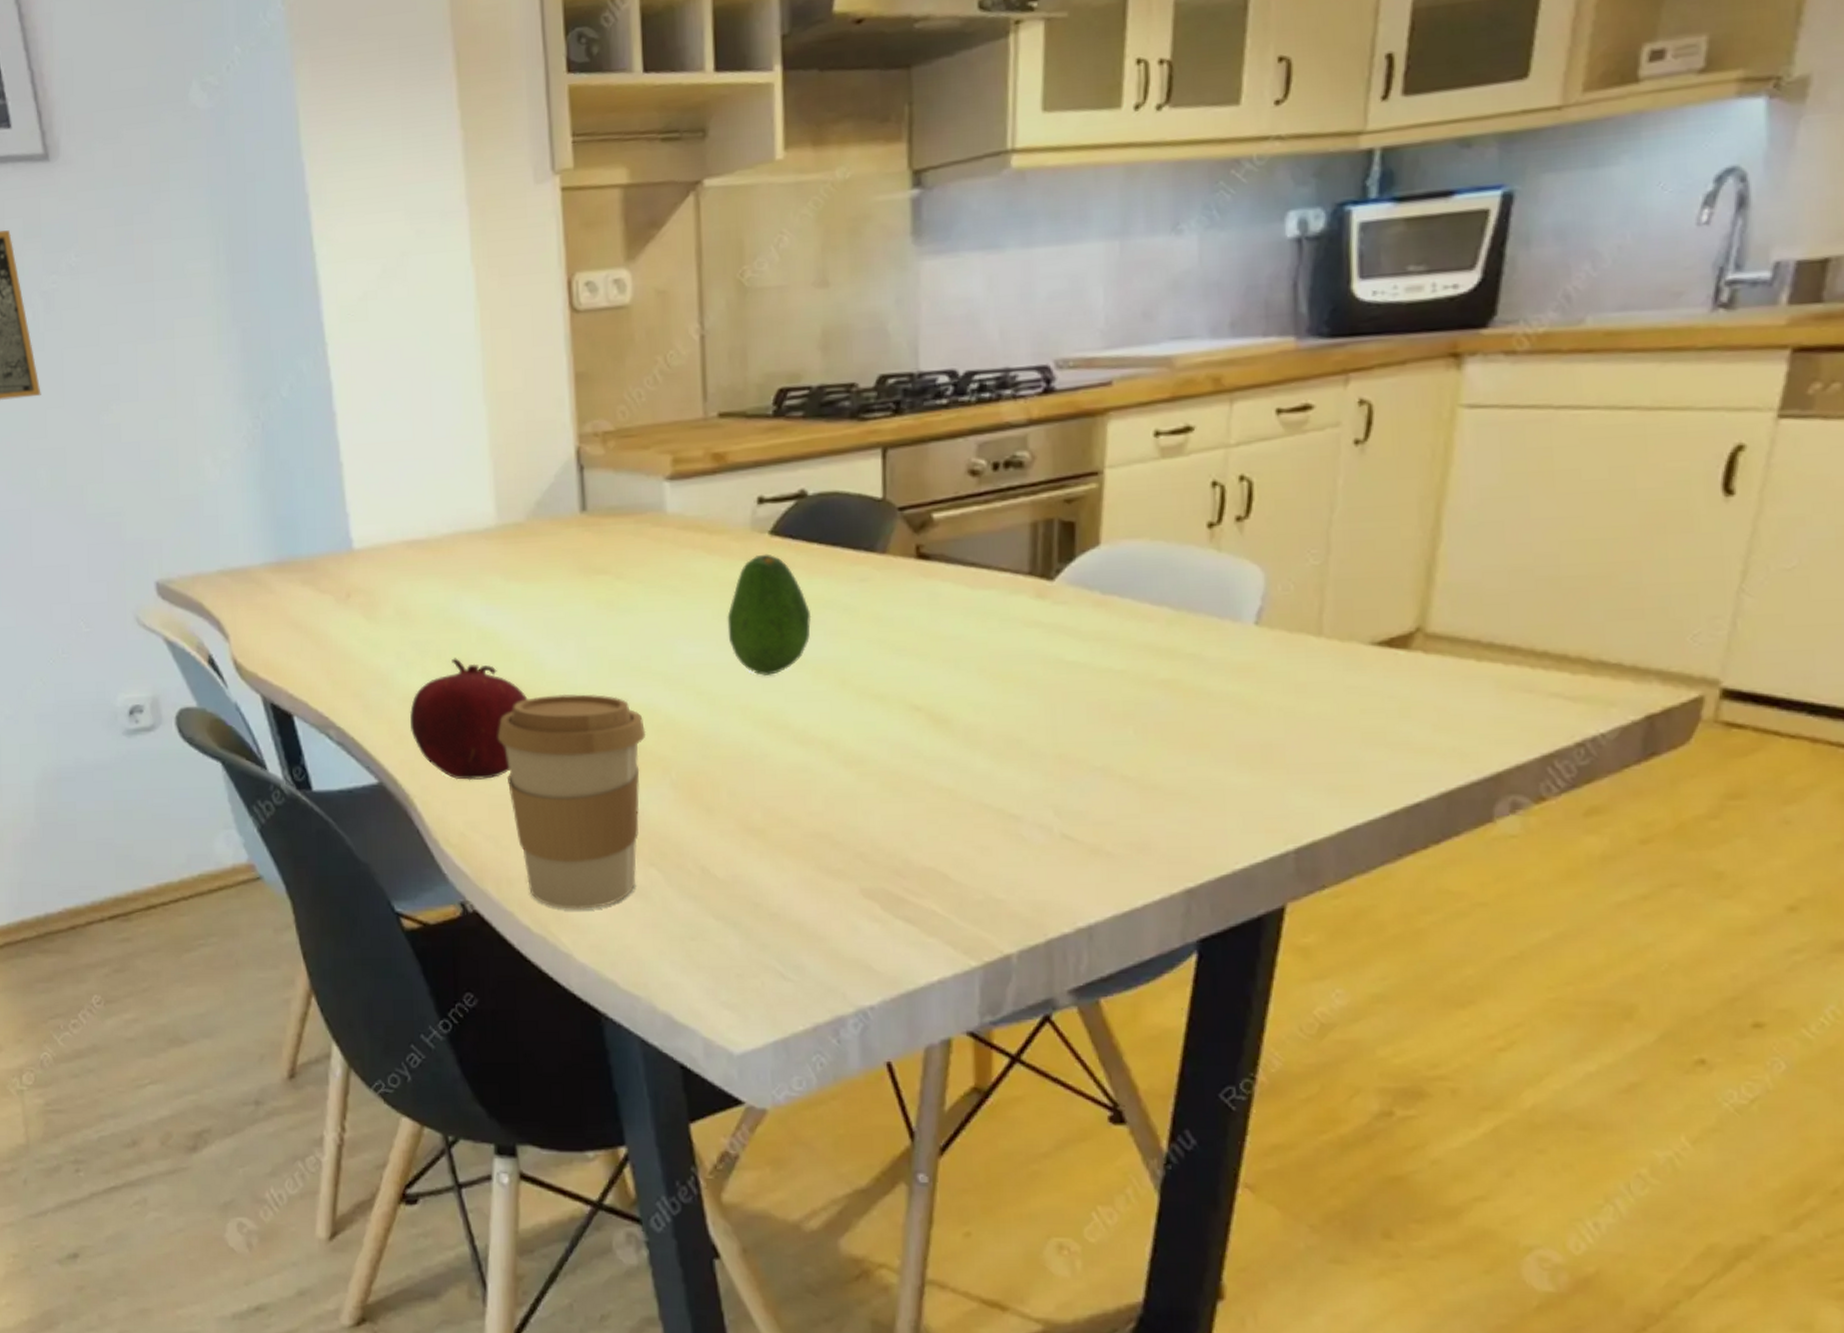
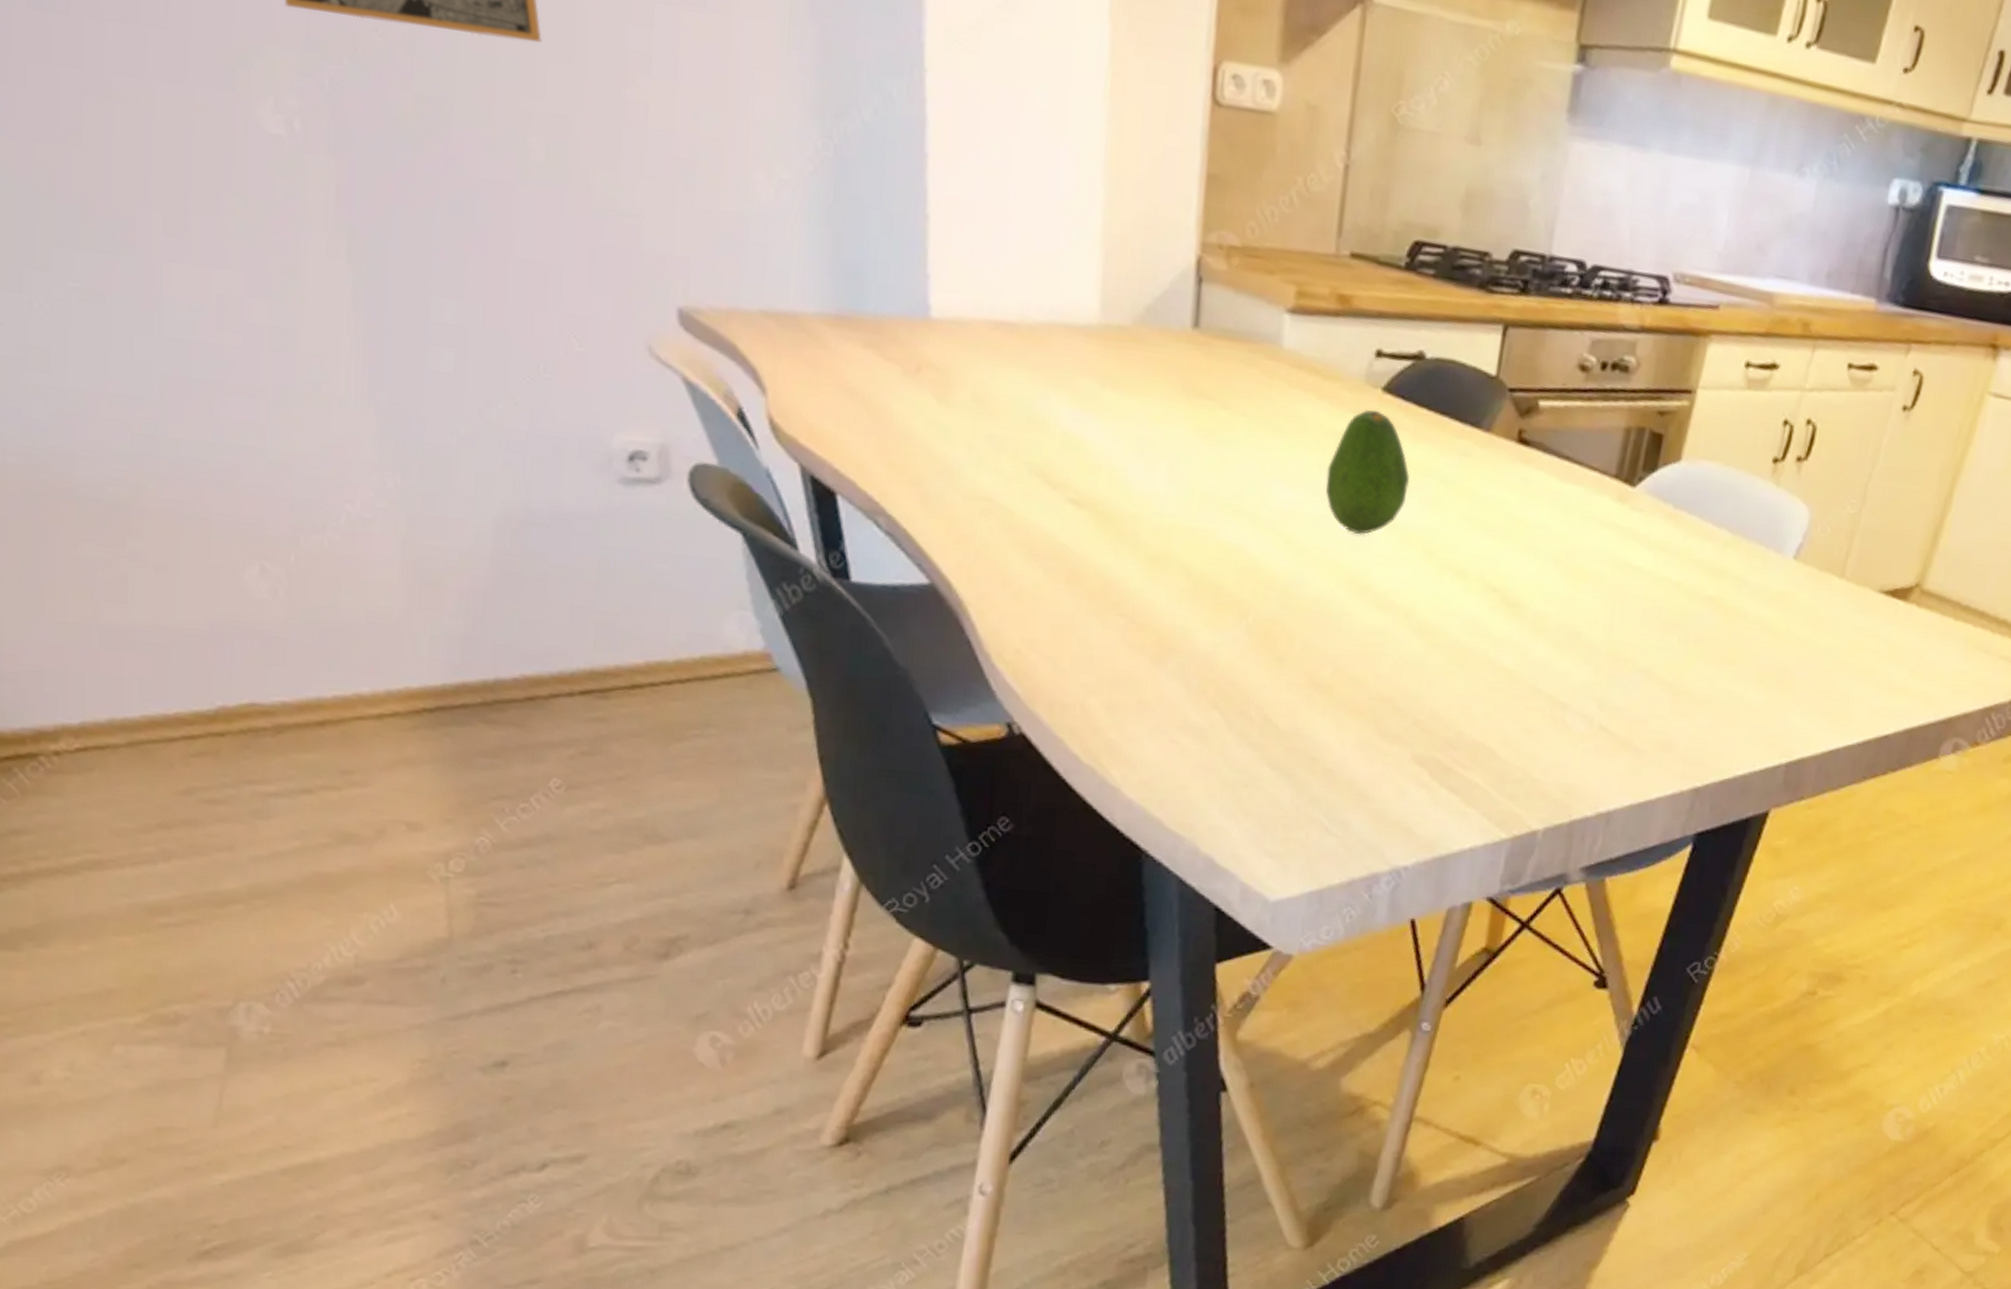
fruit: present [410,658,528,781] -> none [974,460,1109,597]
coffee cup: present [497,693,646,911] -> none [1069,517,1229,745]

